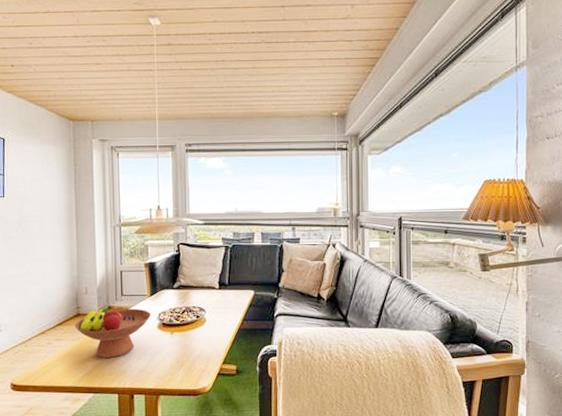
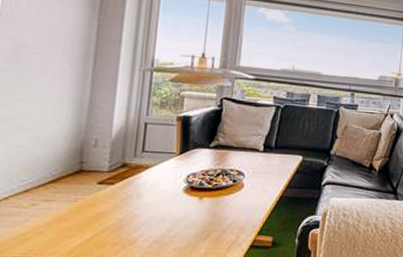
fruit bowl: present [75,308,152,358] -> none [74,165,178,225]

